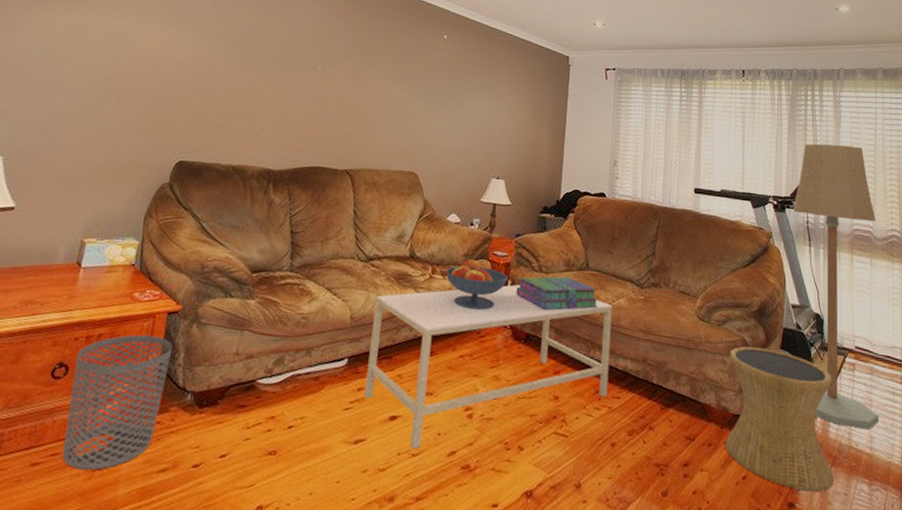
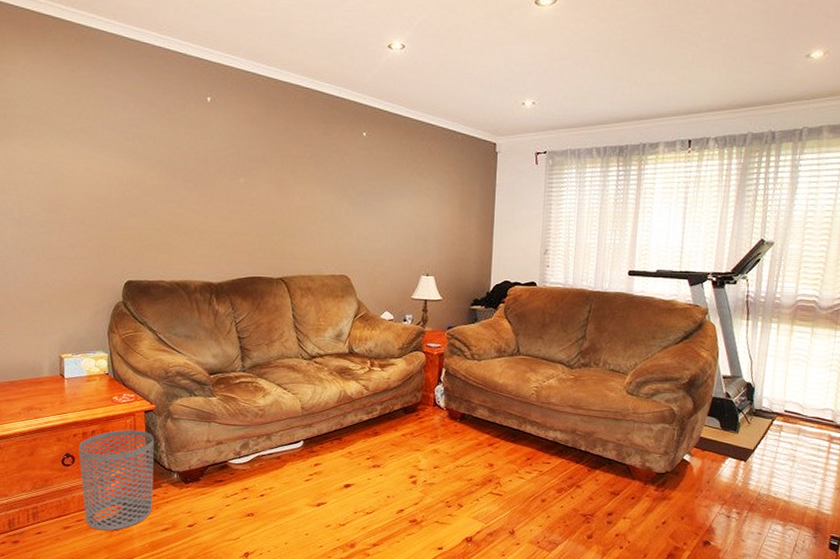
coffee table: present [364,284,612,449] -> none [321,372,543,509]
fruit bowl: present [446,258,508,310] -> none [383,351,442,396]
stack of books: present [516,276,599,311] -> none [450,362,529,393]
side table: present [726,346,834,492] -> none [648,415,757,532]
floor lamp: present [793,143,880,430] -> none [733,213,824,481]

